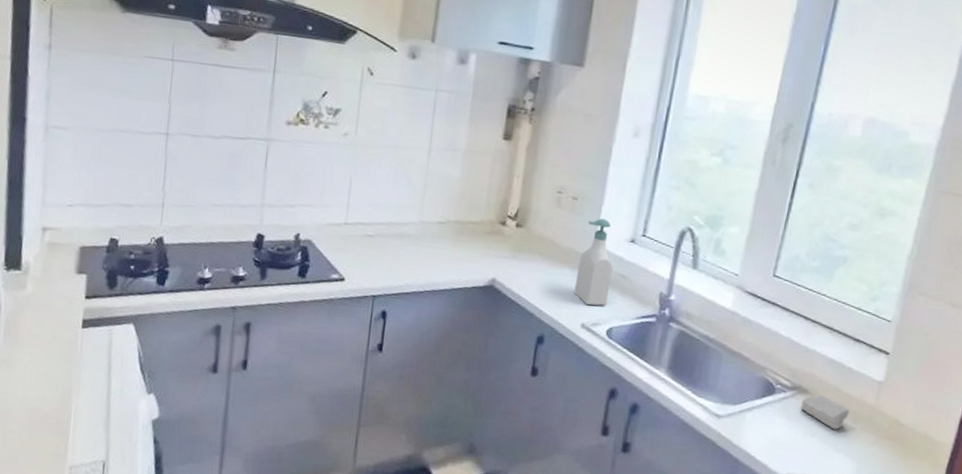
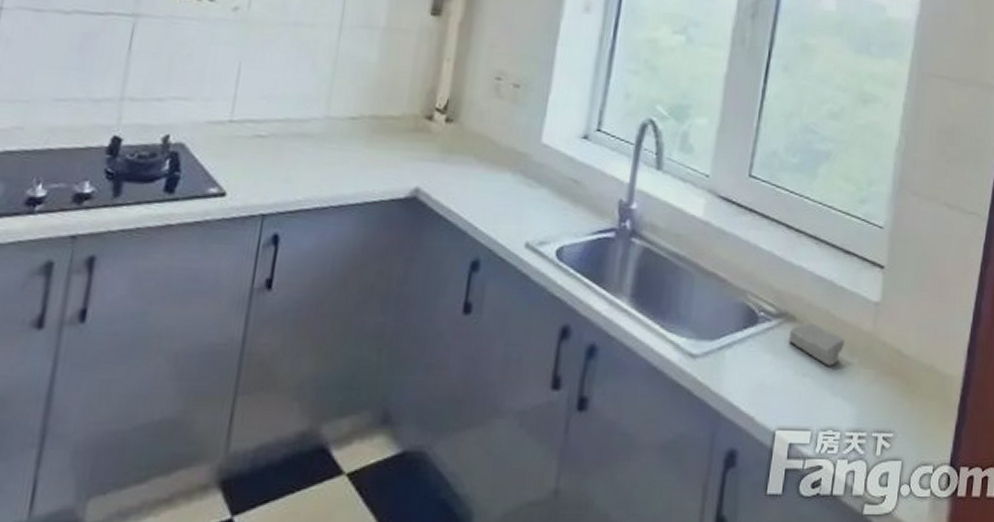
soap bottle: present [574,218,613,306] -> none [516,110,563,220]

